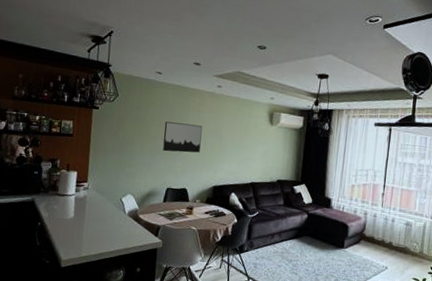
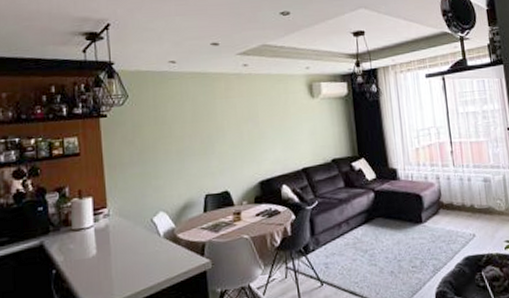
wall art: present [163,121,203,153] -> none [189,113,237,152]

